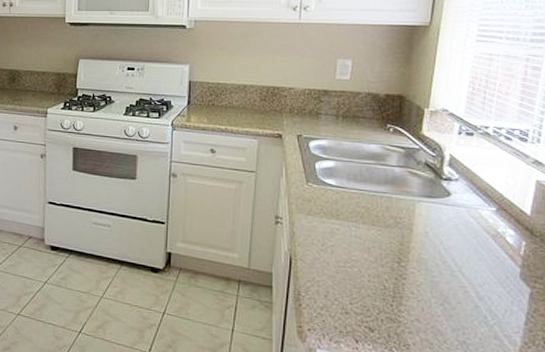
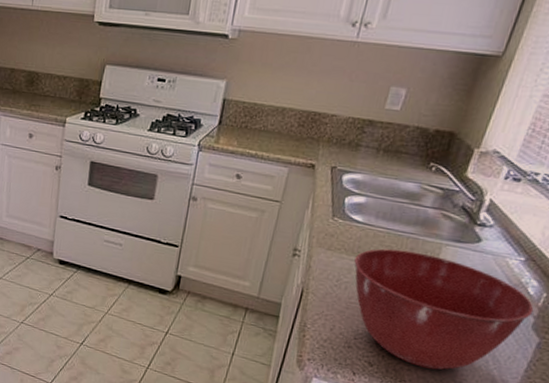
mixing bowl: none [335,209,517,330] -> present [354,248,534,370]

